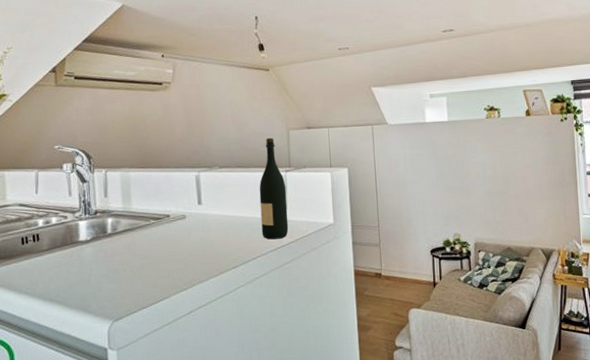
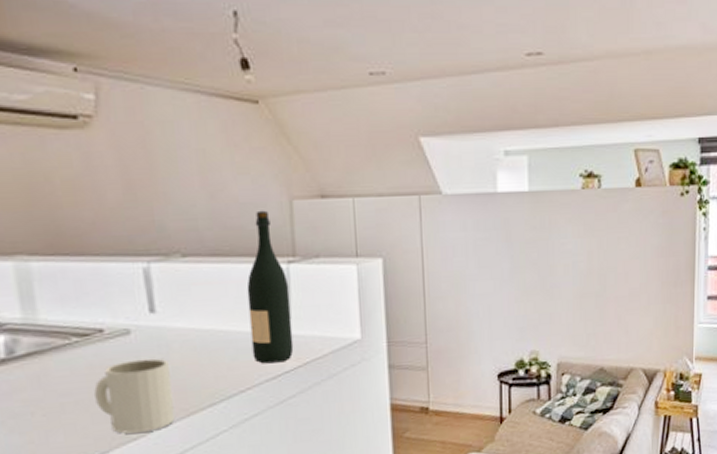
mug: none [162,234,211,285] -> present [94,358,175,434]

